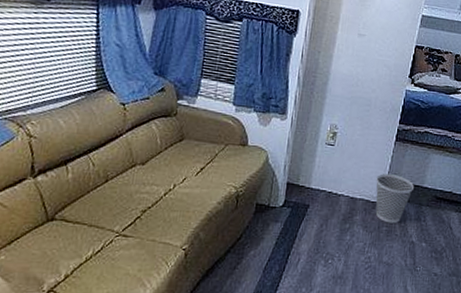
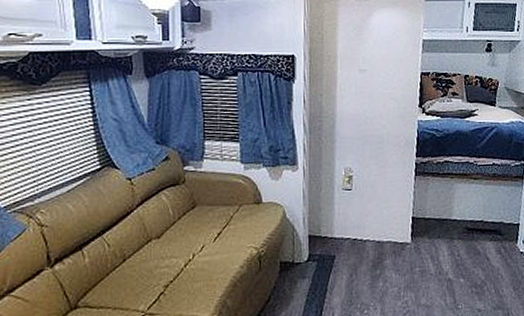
wastebasket: present [375,174,414,224] -> none [401,211,442,263]

